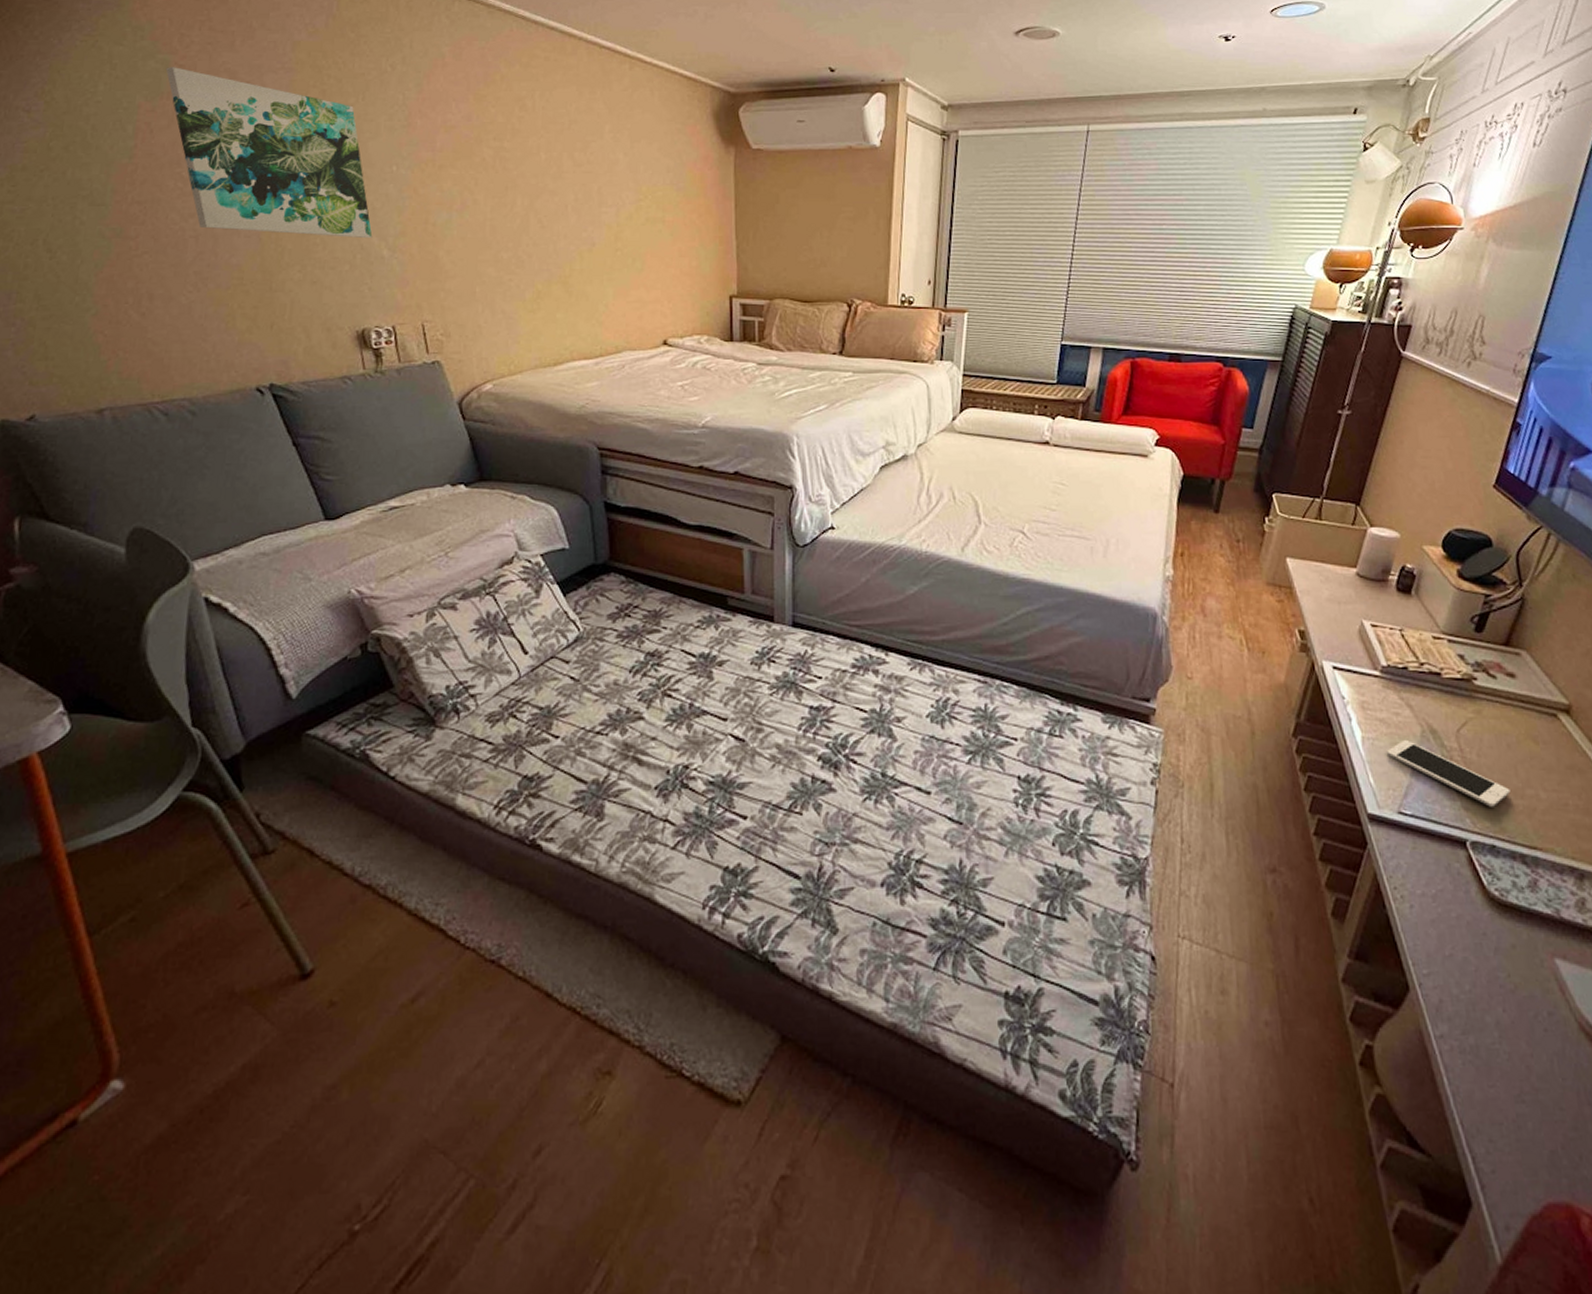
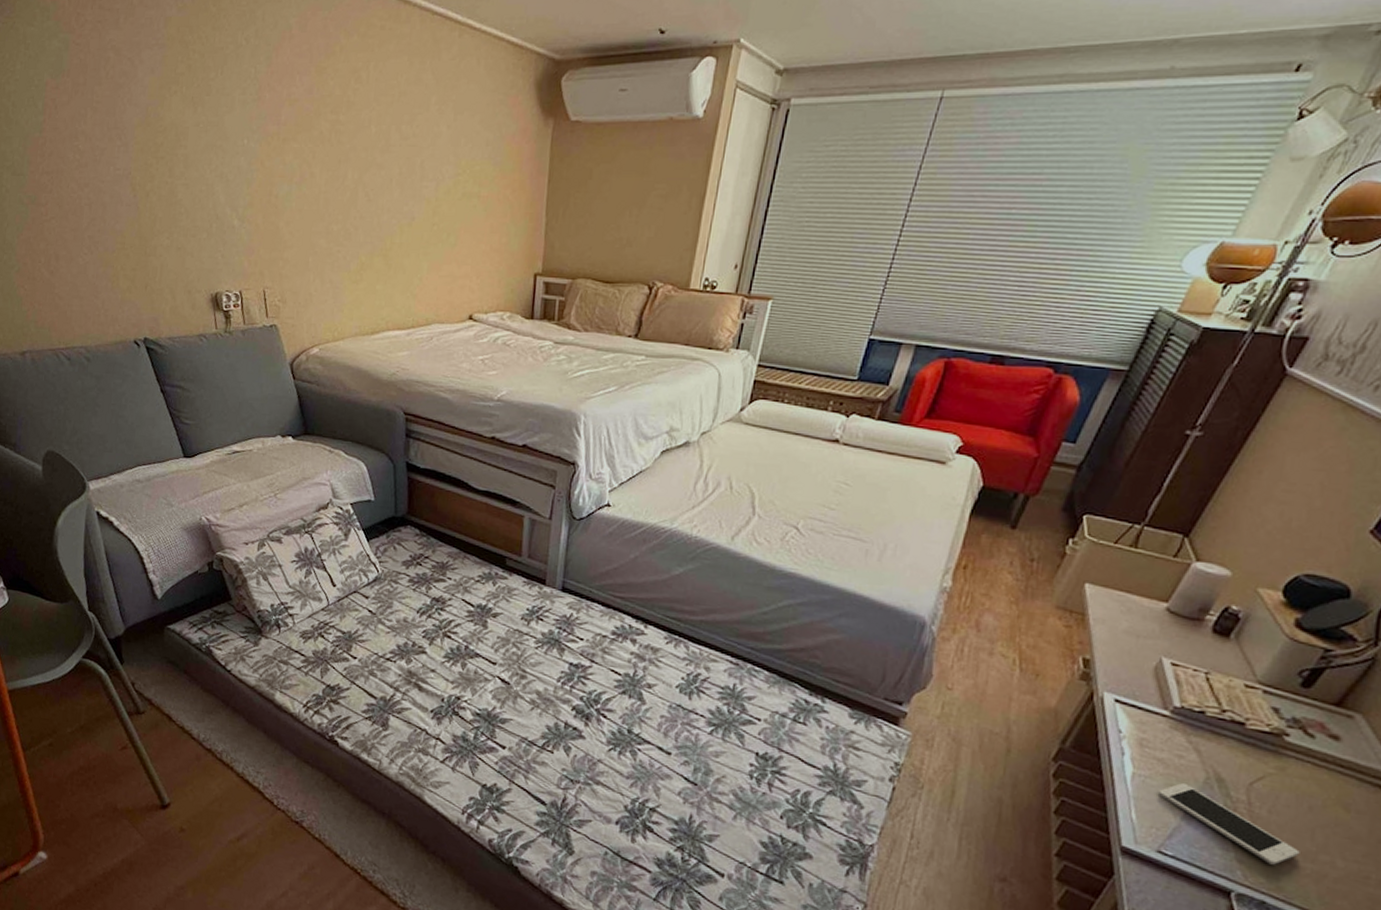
wall art: present [165,67,373,239] -> none [66,46,226,209]

